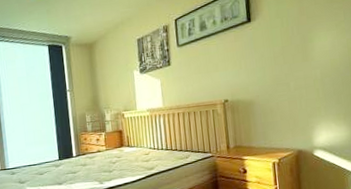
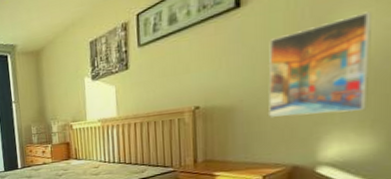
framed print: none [273,33,340,110] -> present [268,11,371,117]

